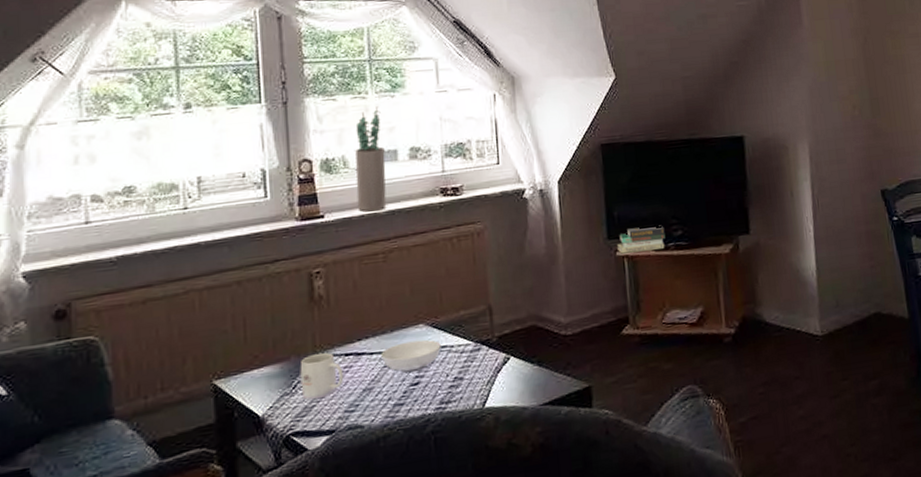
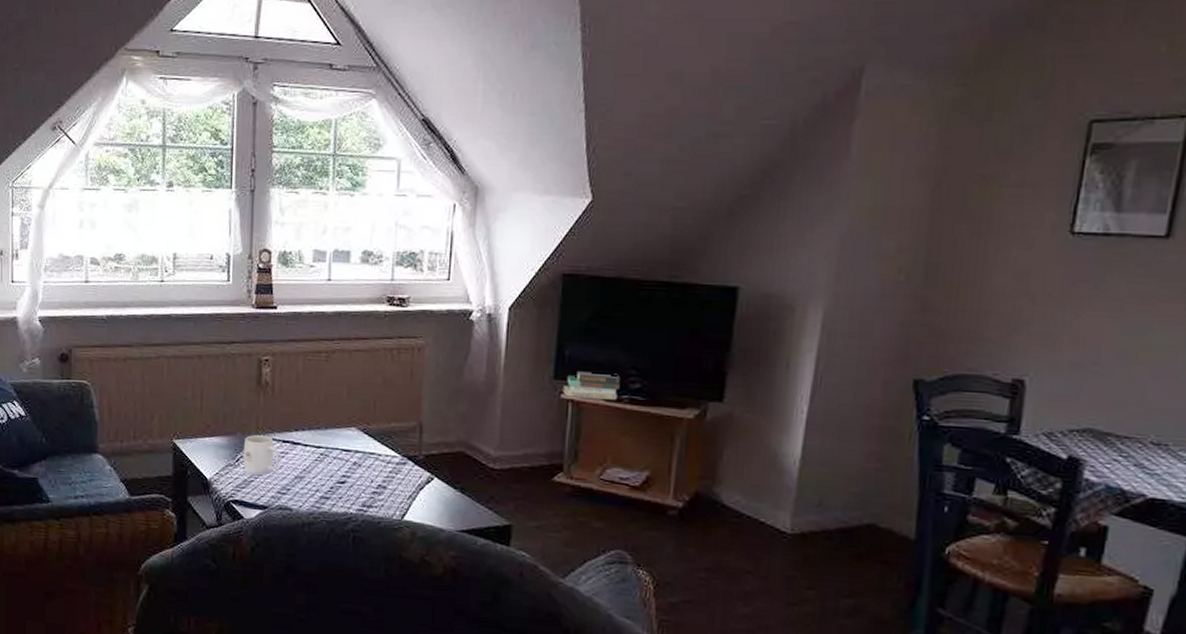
vase: present [355,106,387,212] -> none [307,204,339,310]
bowl: present [381,339,441,374] -> none [314,441,370,472]

